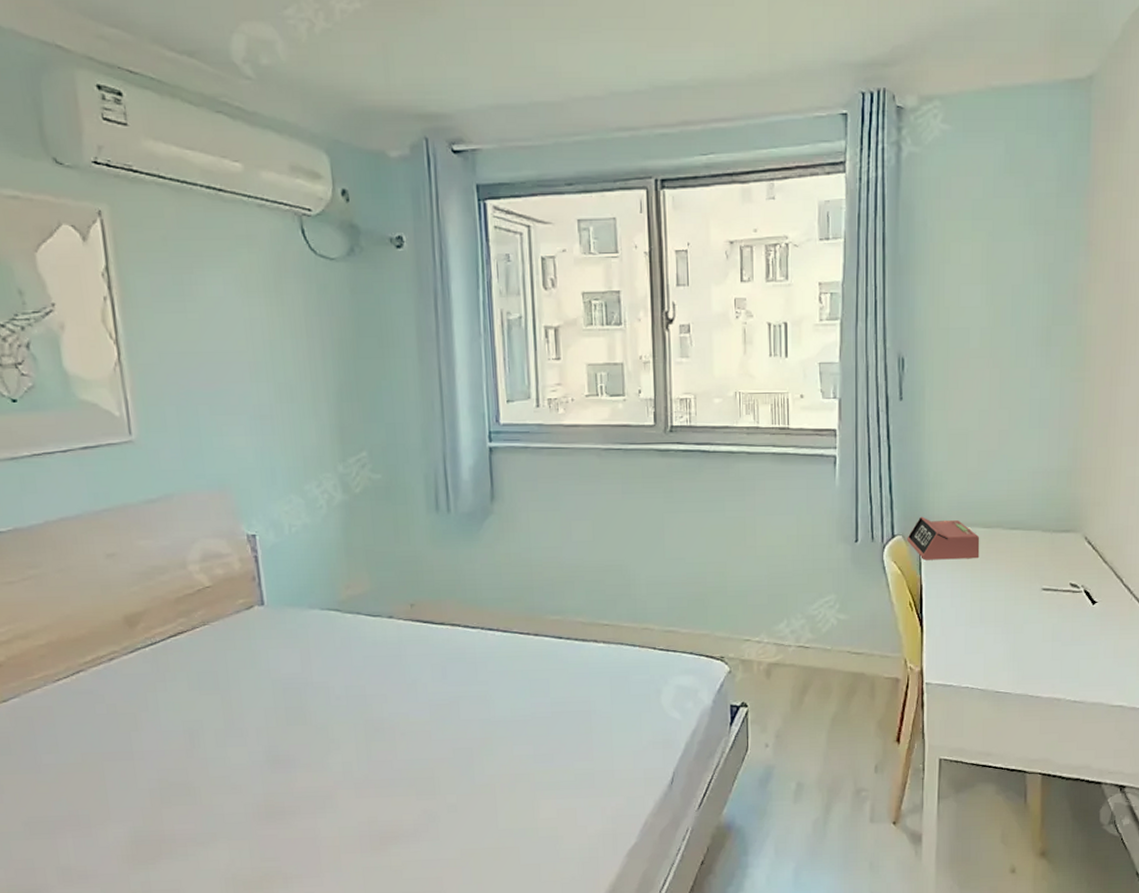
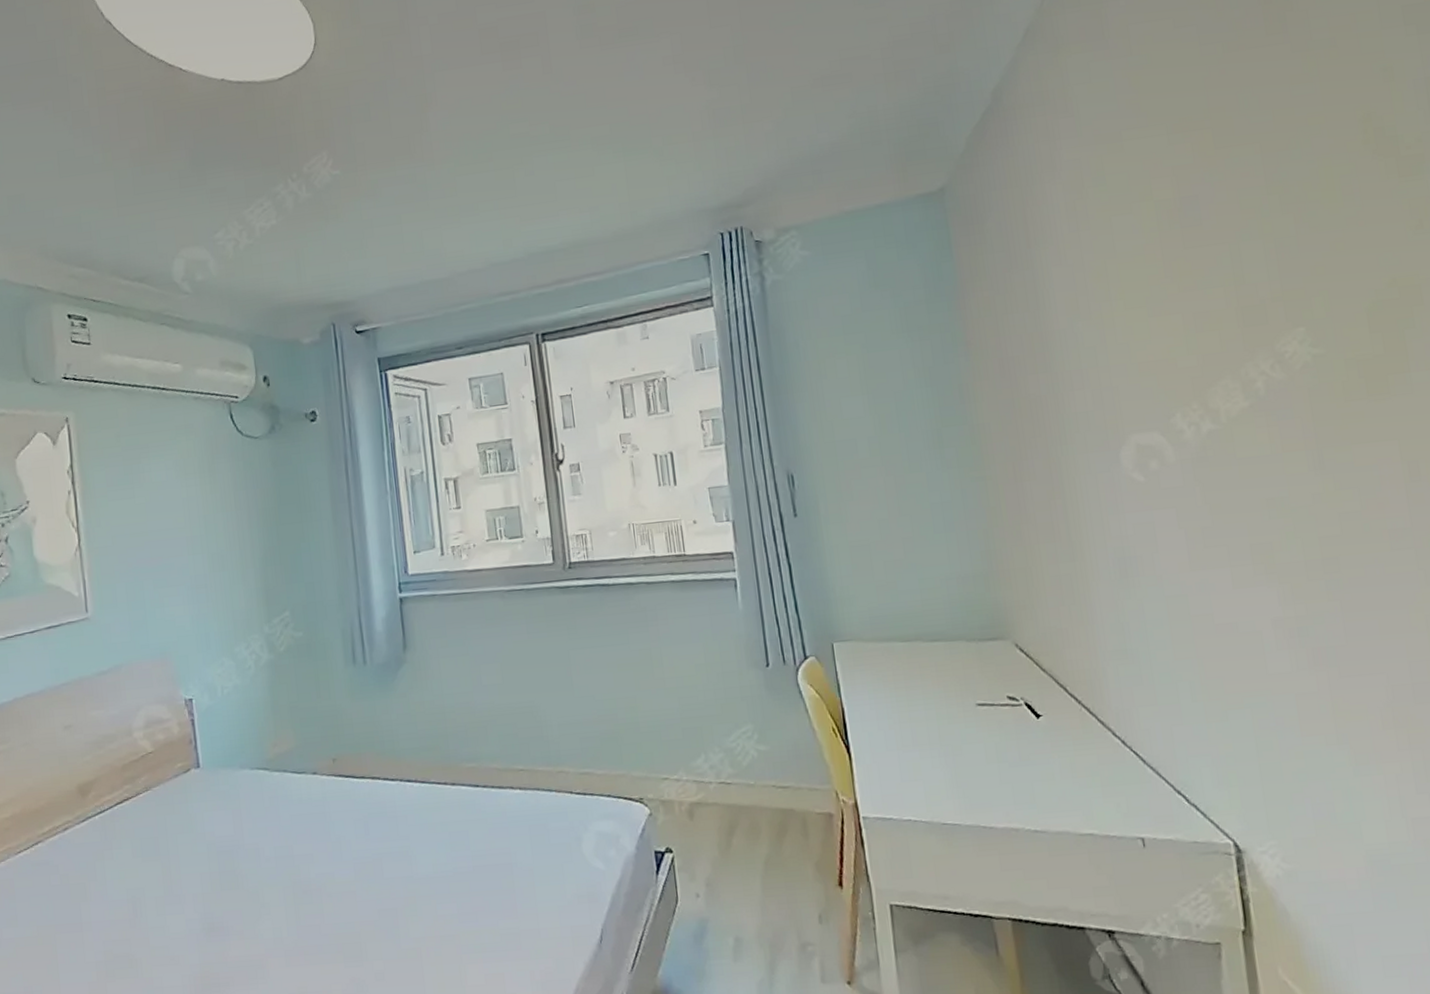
alarm clock: present [907,516,980,560] -> none [820,634,902,681]

